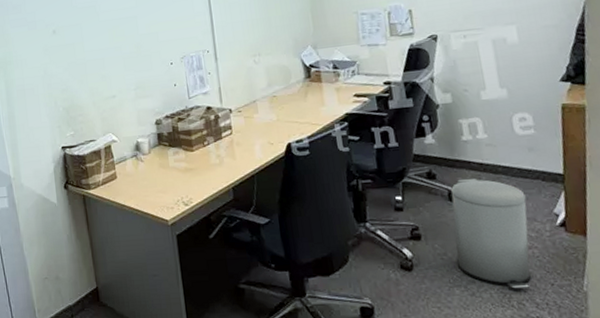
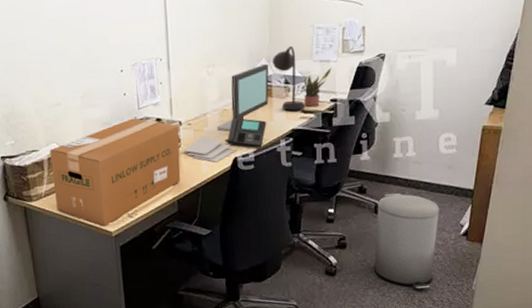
box: none [106,107,234,215] -> present [49,118,181,227]
papers: none [234,122,289,149] -> present [182,135,236,162]
computer monitor: none [266,51,318,117] -> present [216,64,269,131]
phone: none [276,103,319,134] -> present [224,117,267,149]
desk lamp: none [317,33,358,95] -> present [272,46,306,111]
potted plant: none [353,52,381,91] -> present [303,68,331,107]

